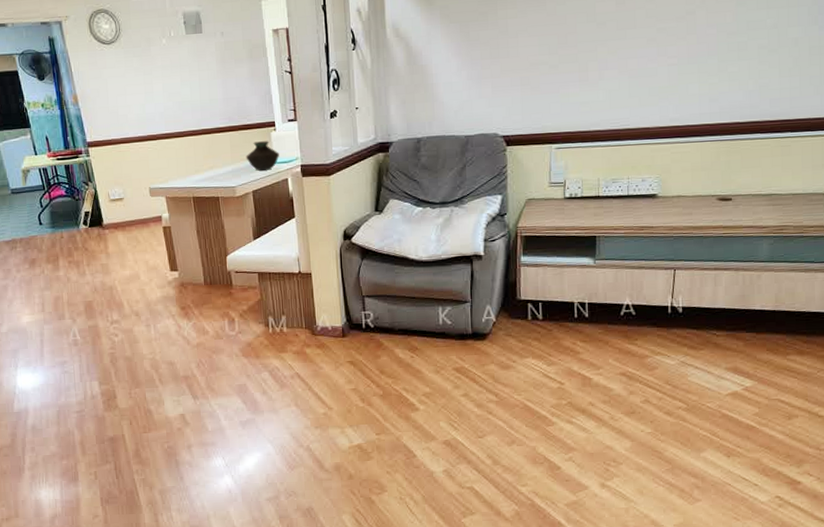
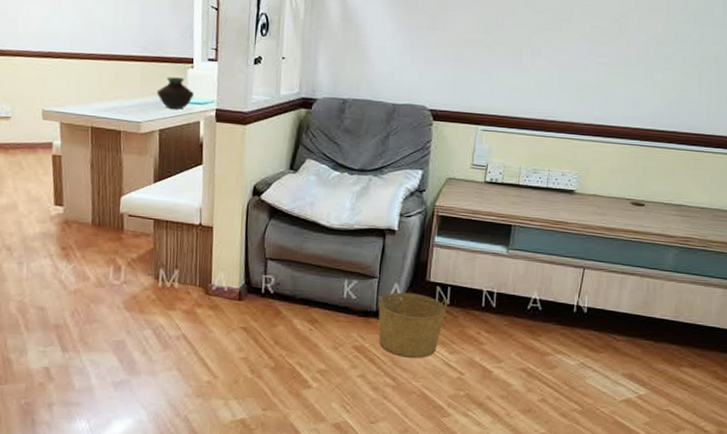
basket: none [473,312,540,374] -> present [378,292,447,358]

